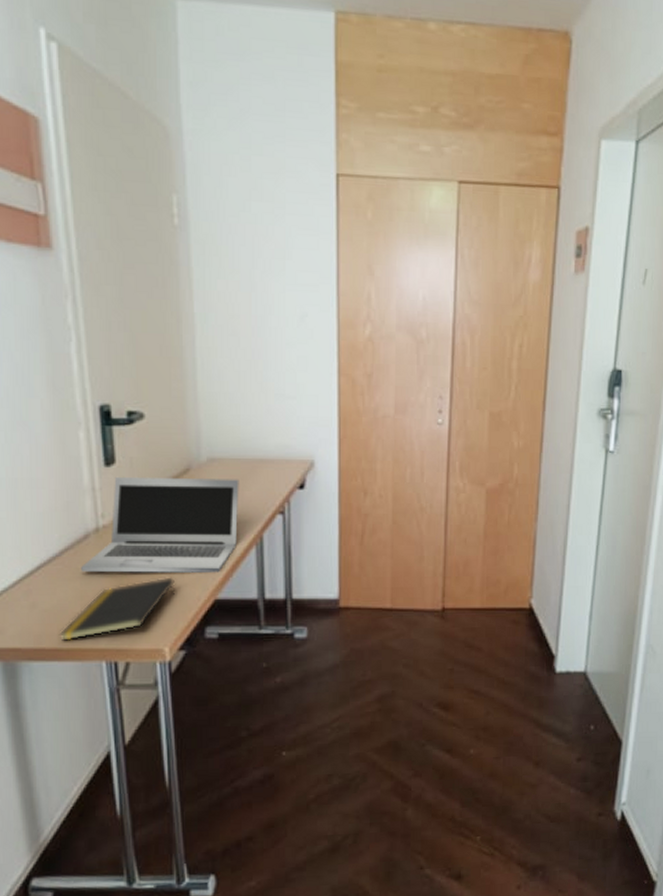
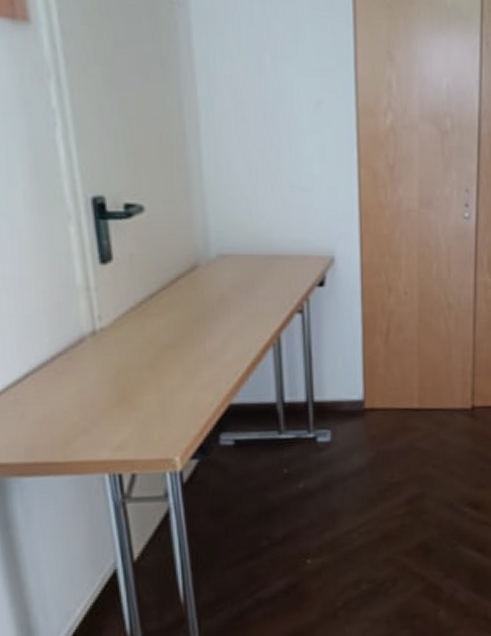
notepad: present [59,577,175,641] -> none [53,382,184,454]
laptop: present [81,477,239,573] -> none [77,276,253,379]

